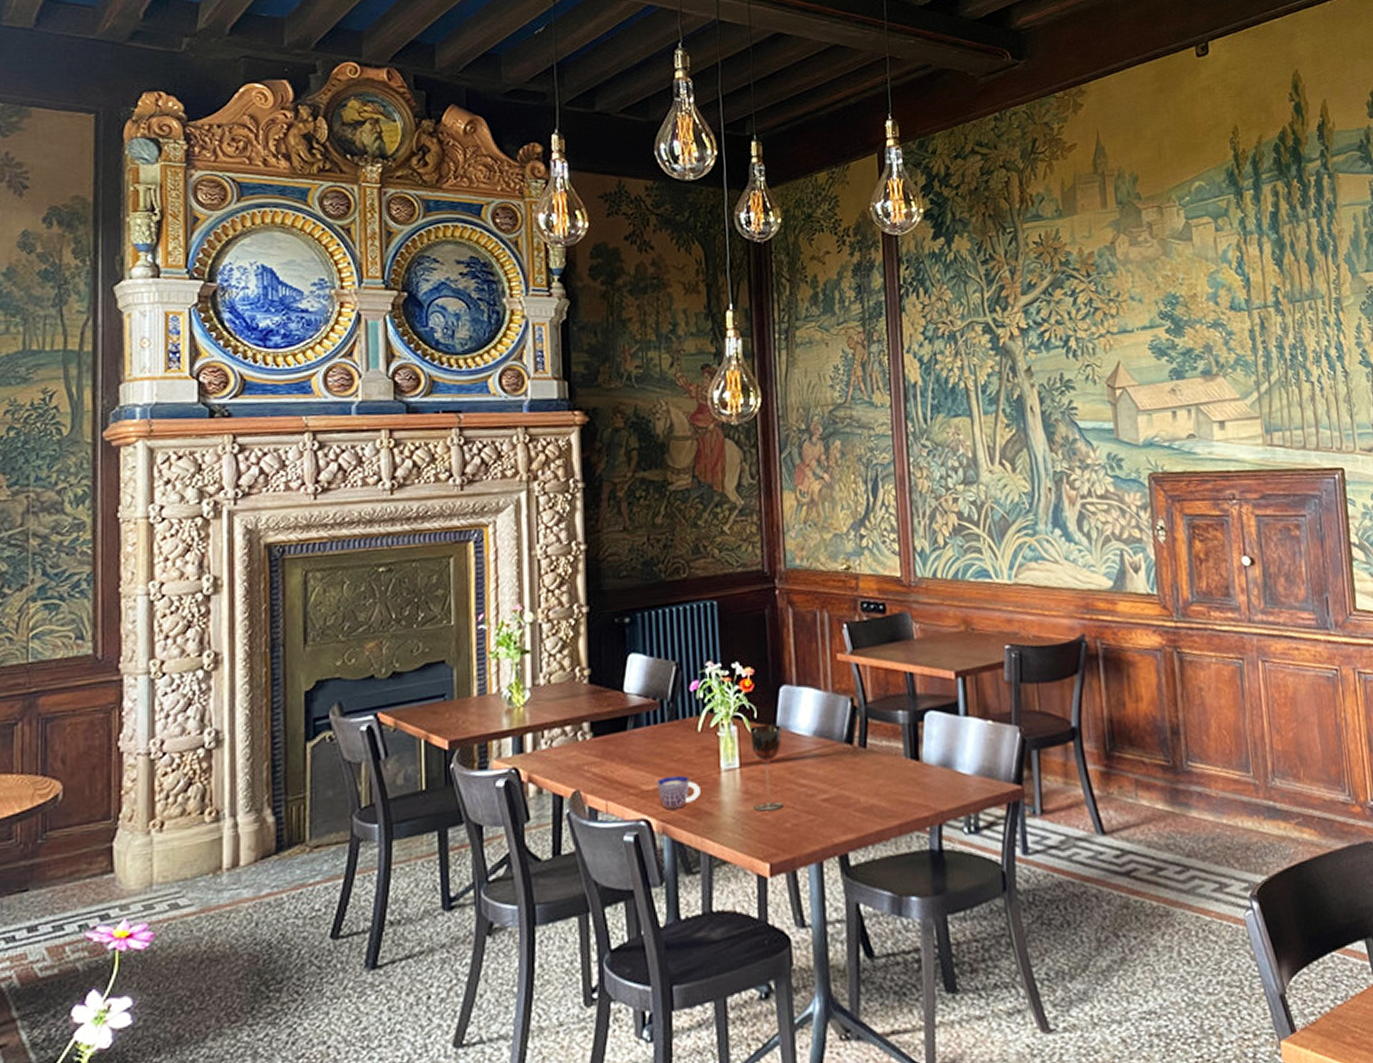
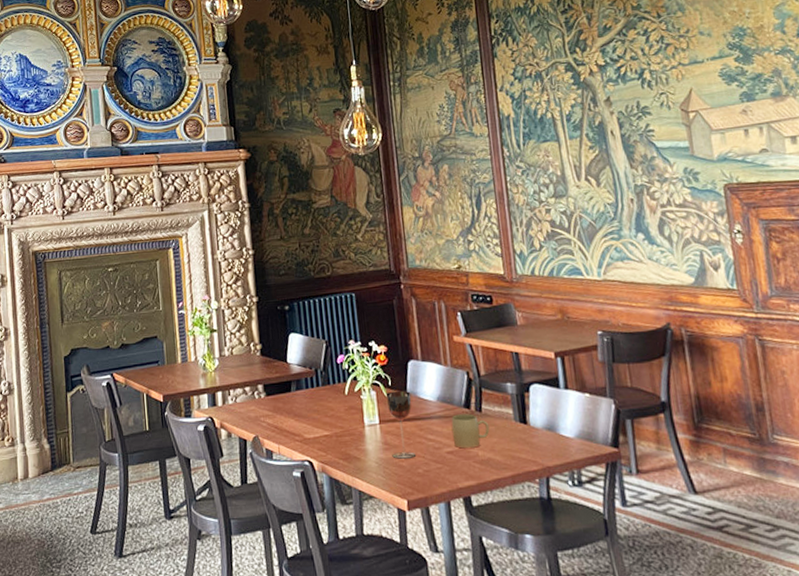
cup: present [657,775,700,810] -> none [316,427,350,454]
mug: none [828,750,875,795] -> present [451,413,490,449]

